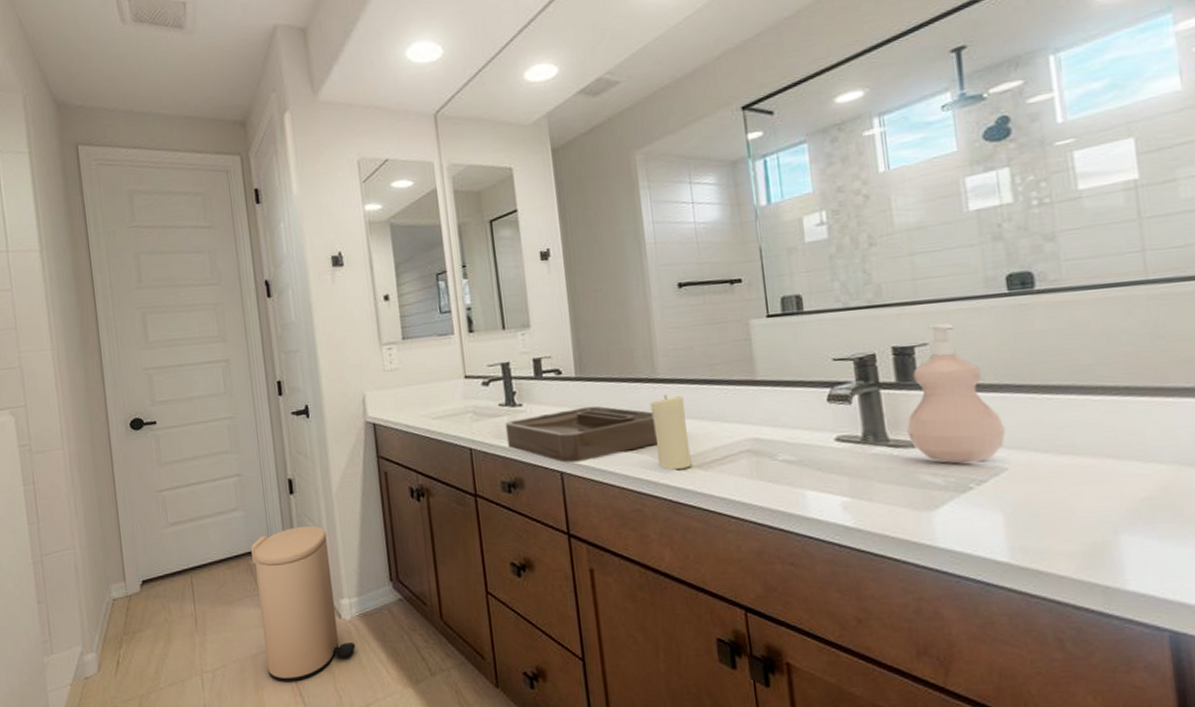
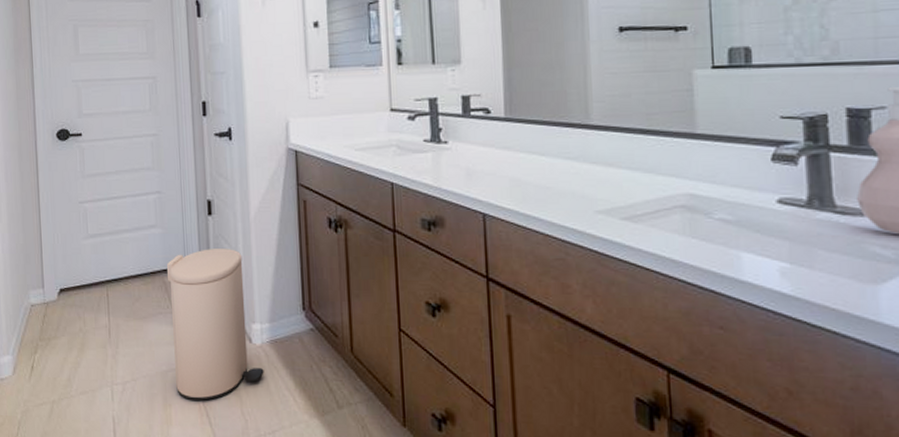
decorative tray: present [504,406,657,463] -> none [428,148,586,205]
candle: present [650,395,692,470] -> none [581,142,621,221]

